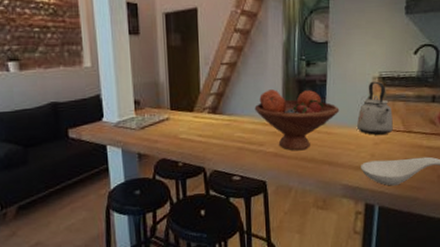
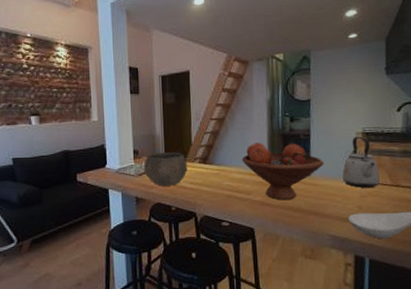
bowl: none [146,101,196,140] -> present [143,152,188,186]

